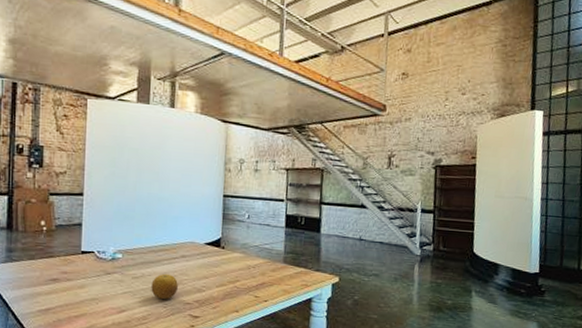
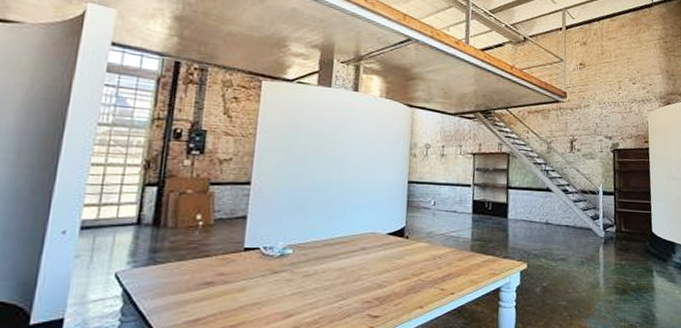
fruit: present [151,273,178,300] -> none [325,269,356,300]

